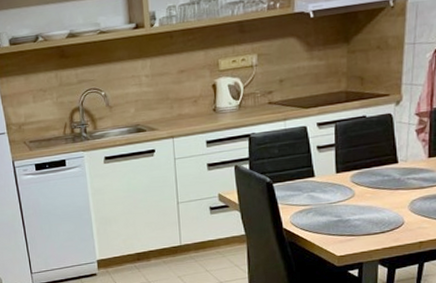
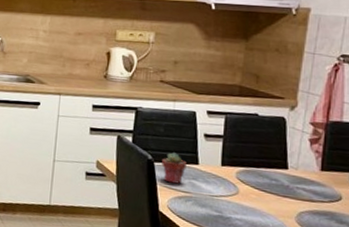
potted succulent: none [280,170,304,200] -> present [162,152,187,184]

